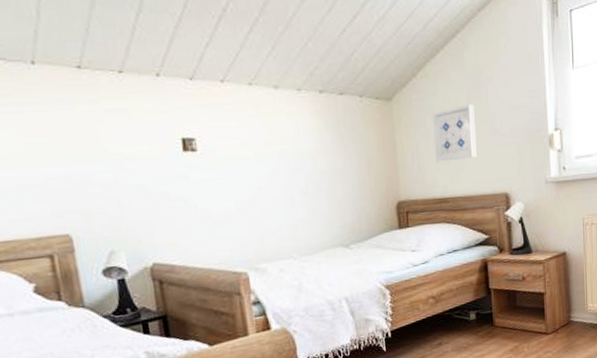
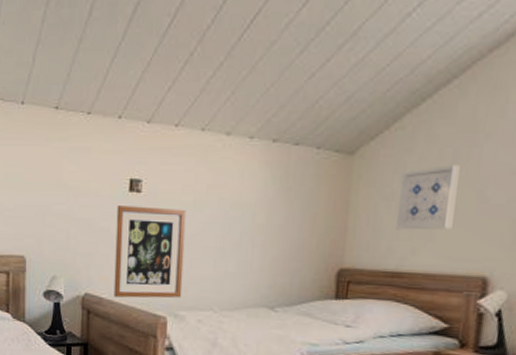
wall art: none [172,164,259,262] -> present [114,206,187,298]

